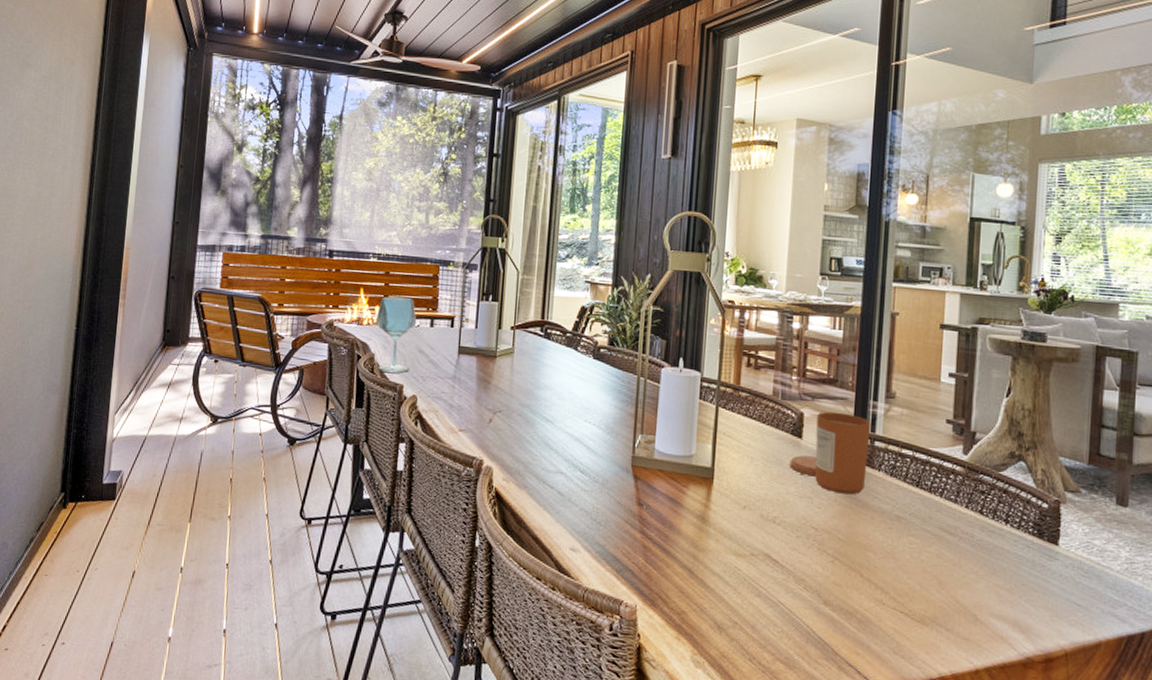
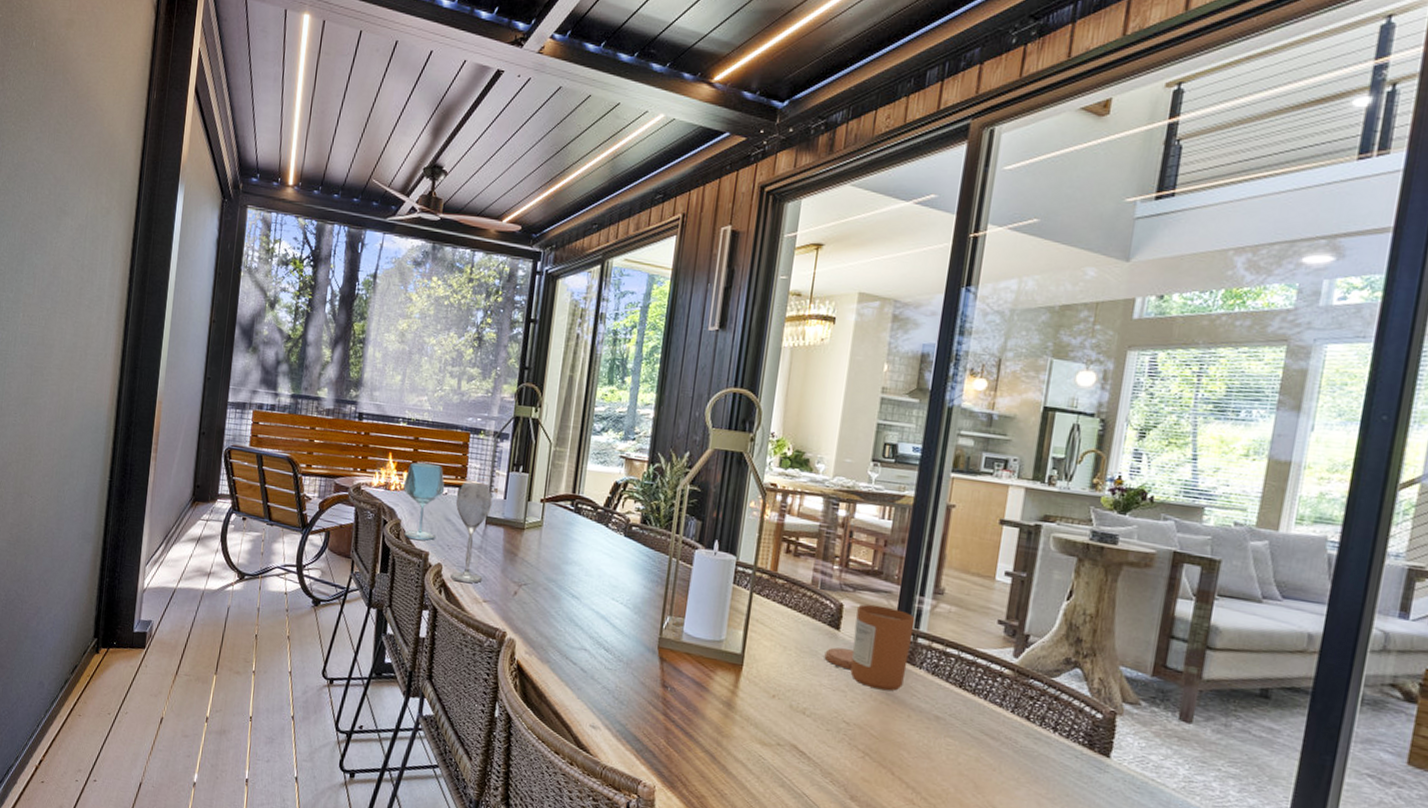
wineglass: none [426,313,464,414] -> present [450,482,492,583]

